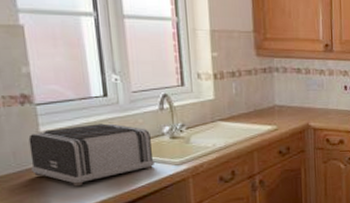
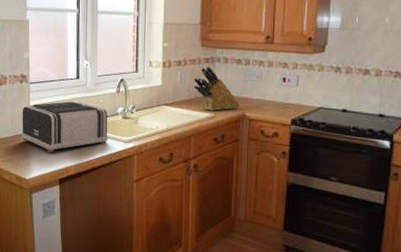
knife block: none [251,76,303,123] -> present [193,66,240,111]

